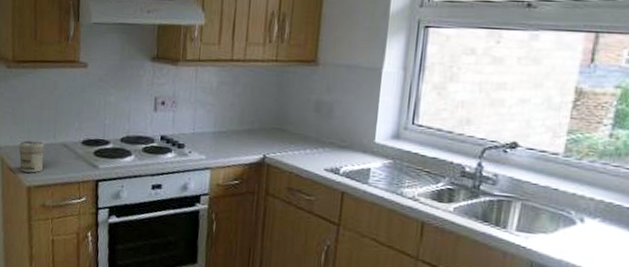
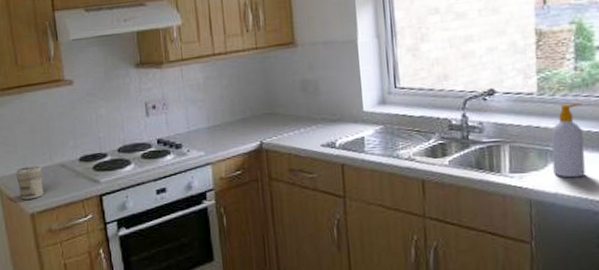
soap bottle: none [563,170,610,249] -> present [551,103,585,178]

